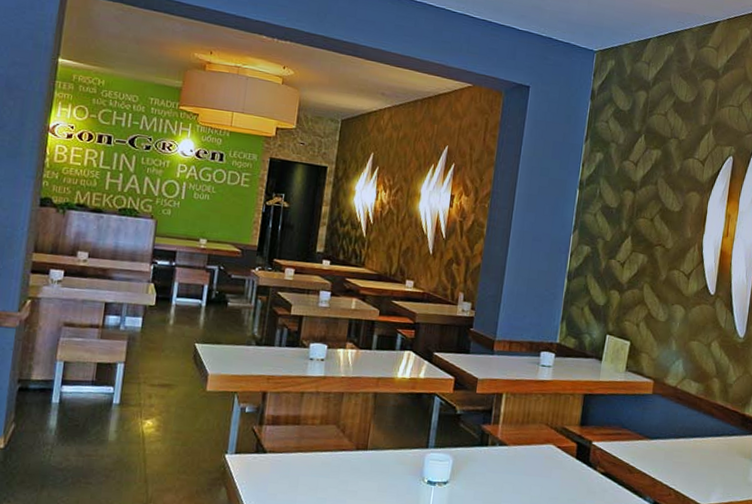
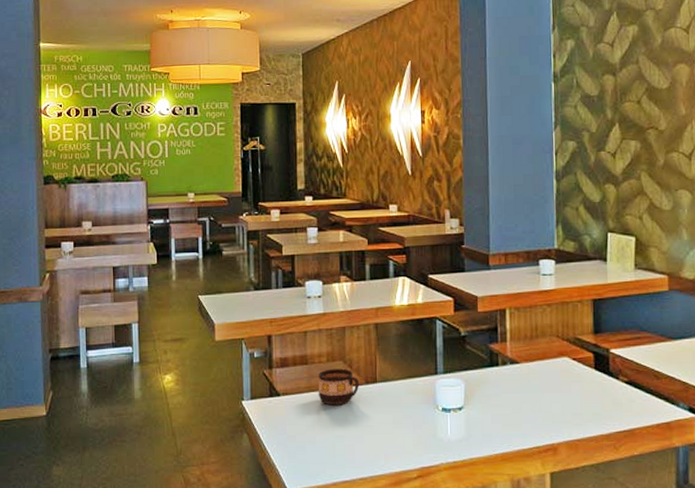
cup: none [306,431,350,468] -> present [318,369,359,405]

